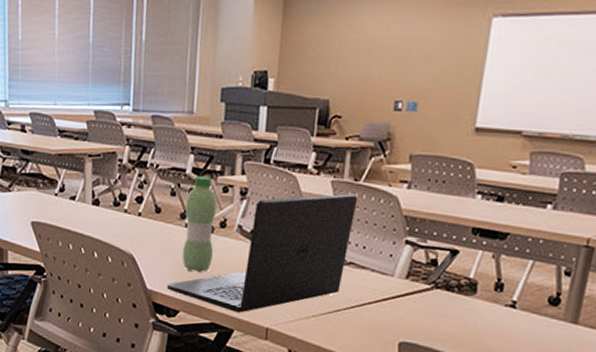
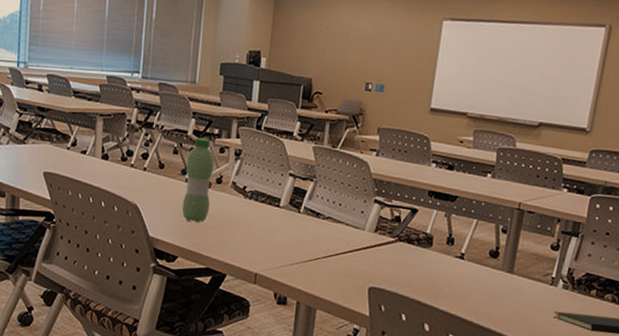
laptop: present [167,193,358,313] -> none [167,157,335,260]

